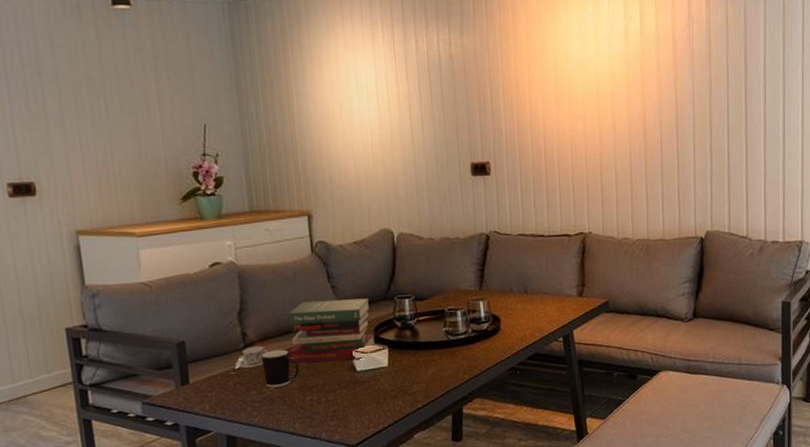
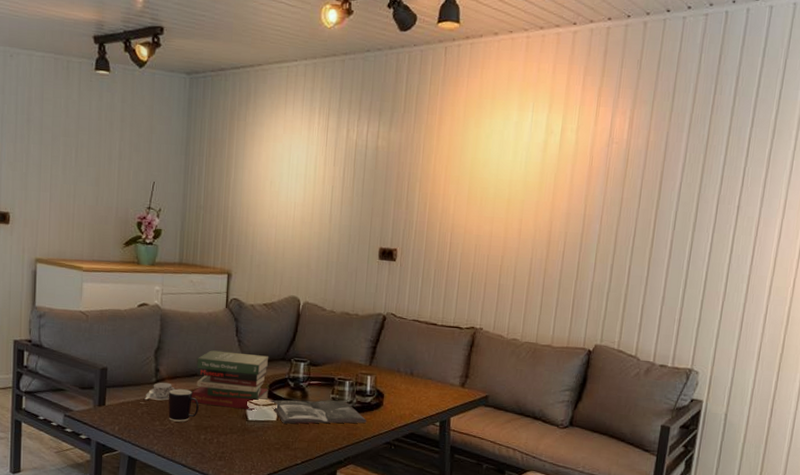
magazine: none [379,332,487,368] -> present [271,399,367,424]

